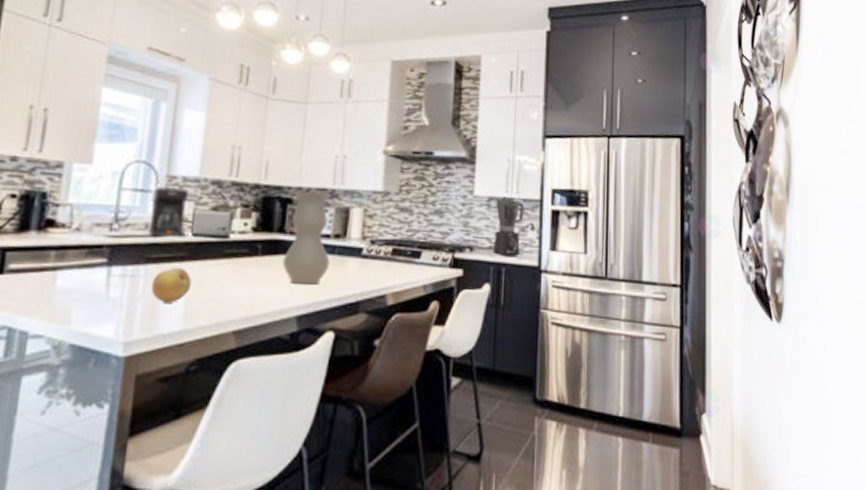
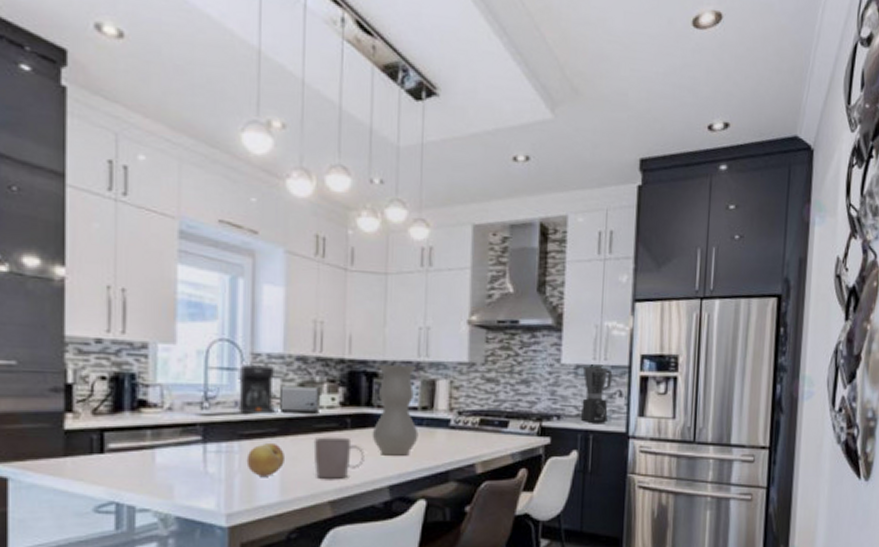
mug: none [220,262,274,307] -> present [313,437,365,479]

